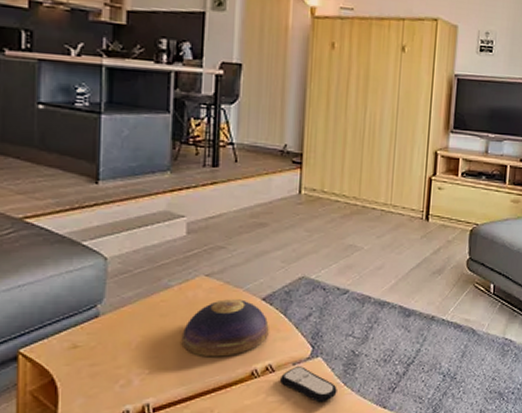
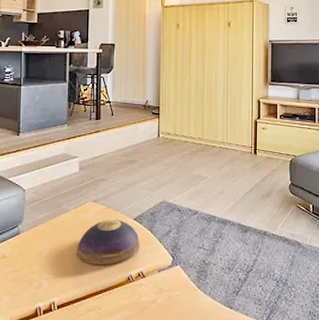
remote control: present [280,366,337,403] -> none [150,273,193,303]

